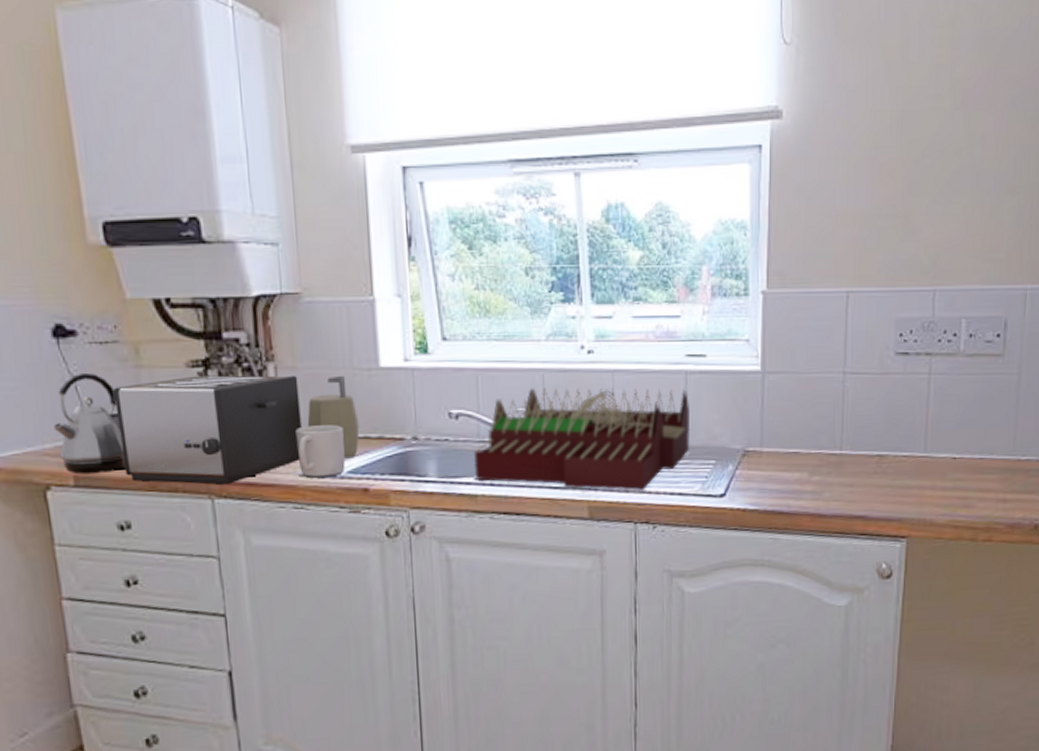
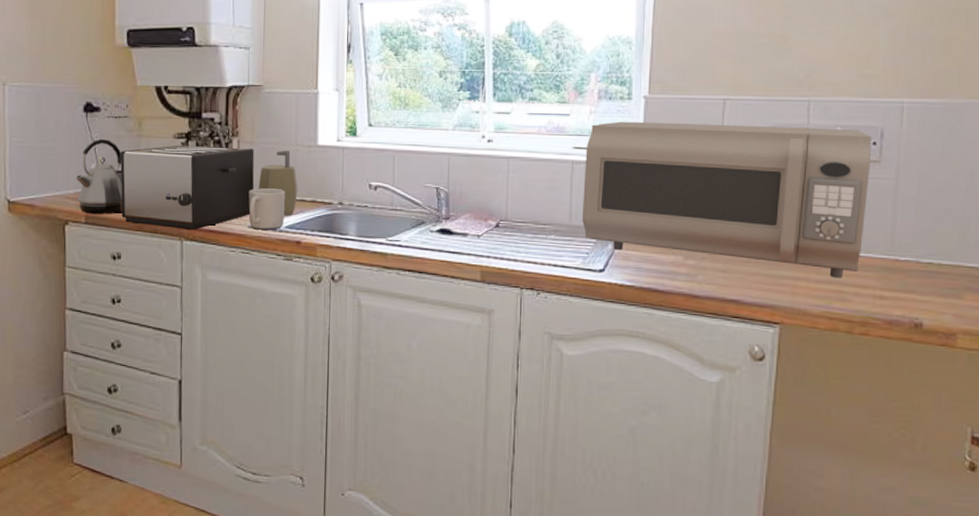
architectural model: present [473,387,691,490] -> none [386,168,575,260]
microwave: none [699,320,995,484] -> present [582,121,871,279]

